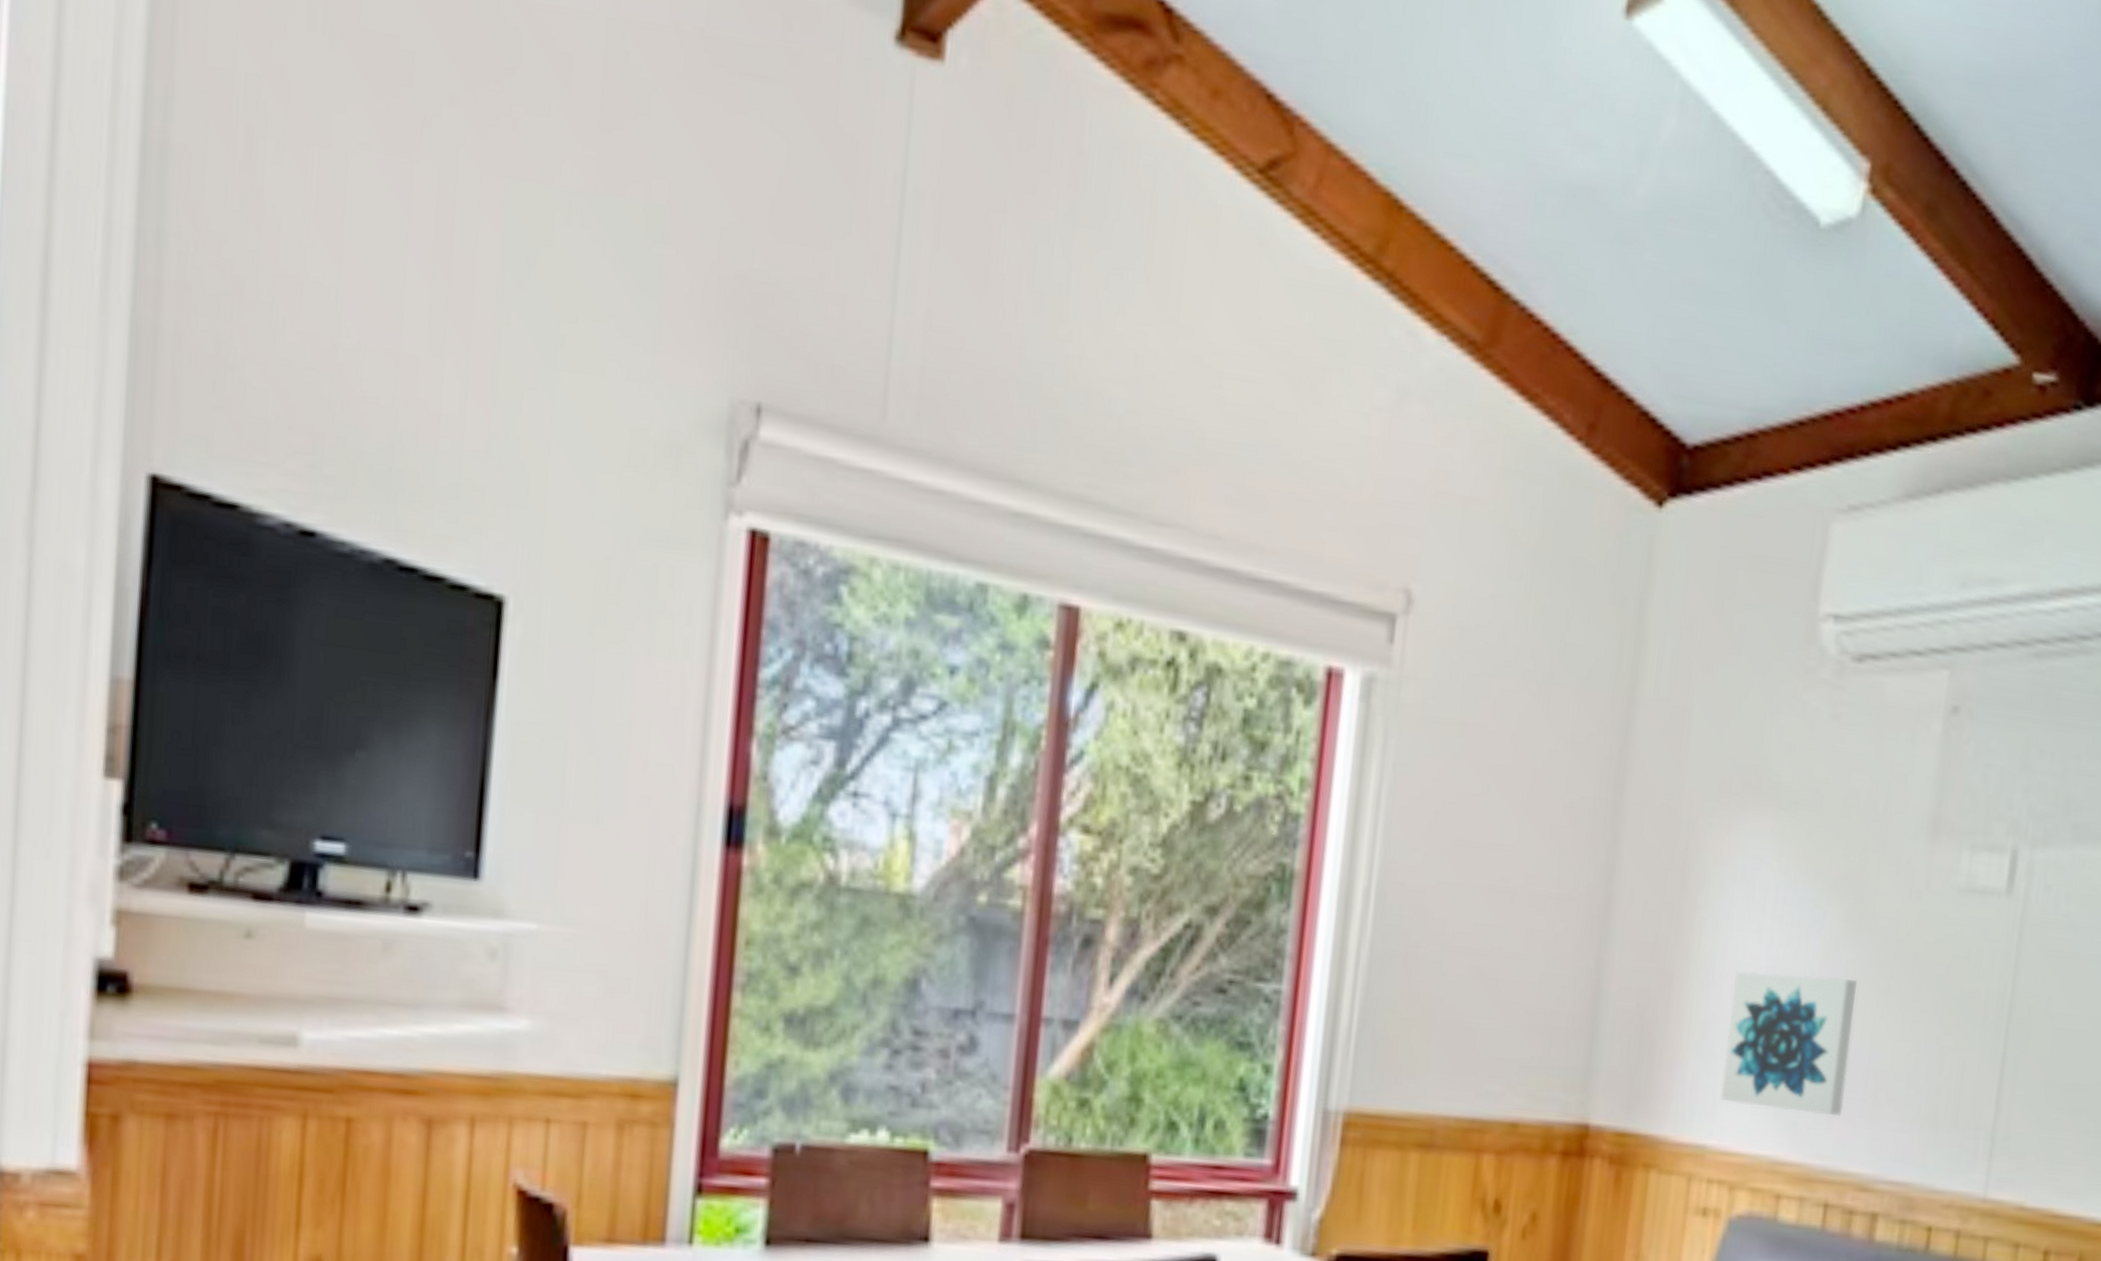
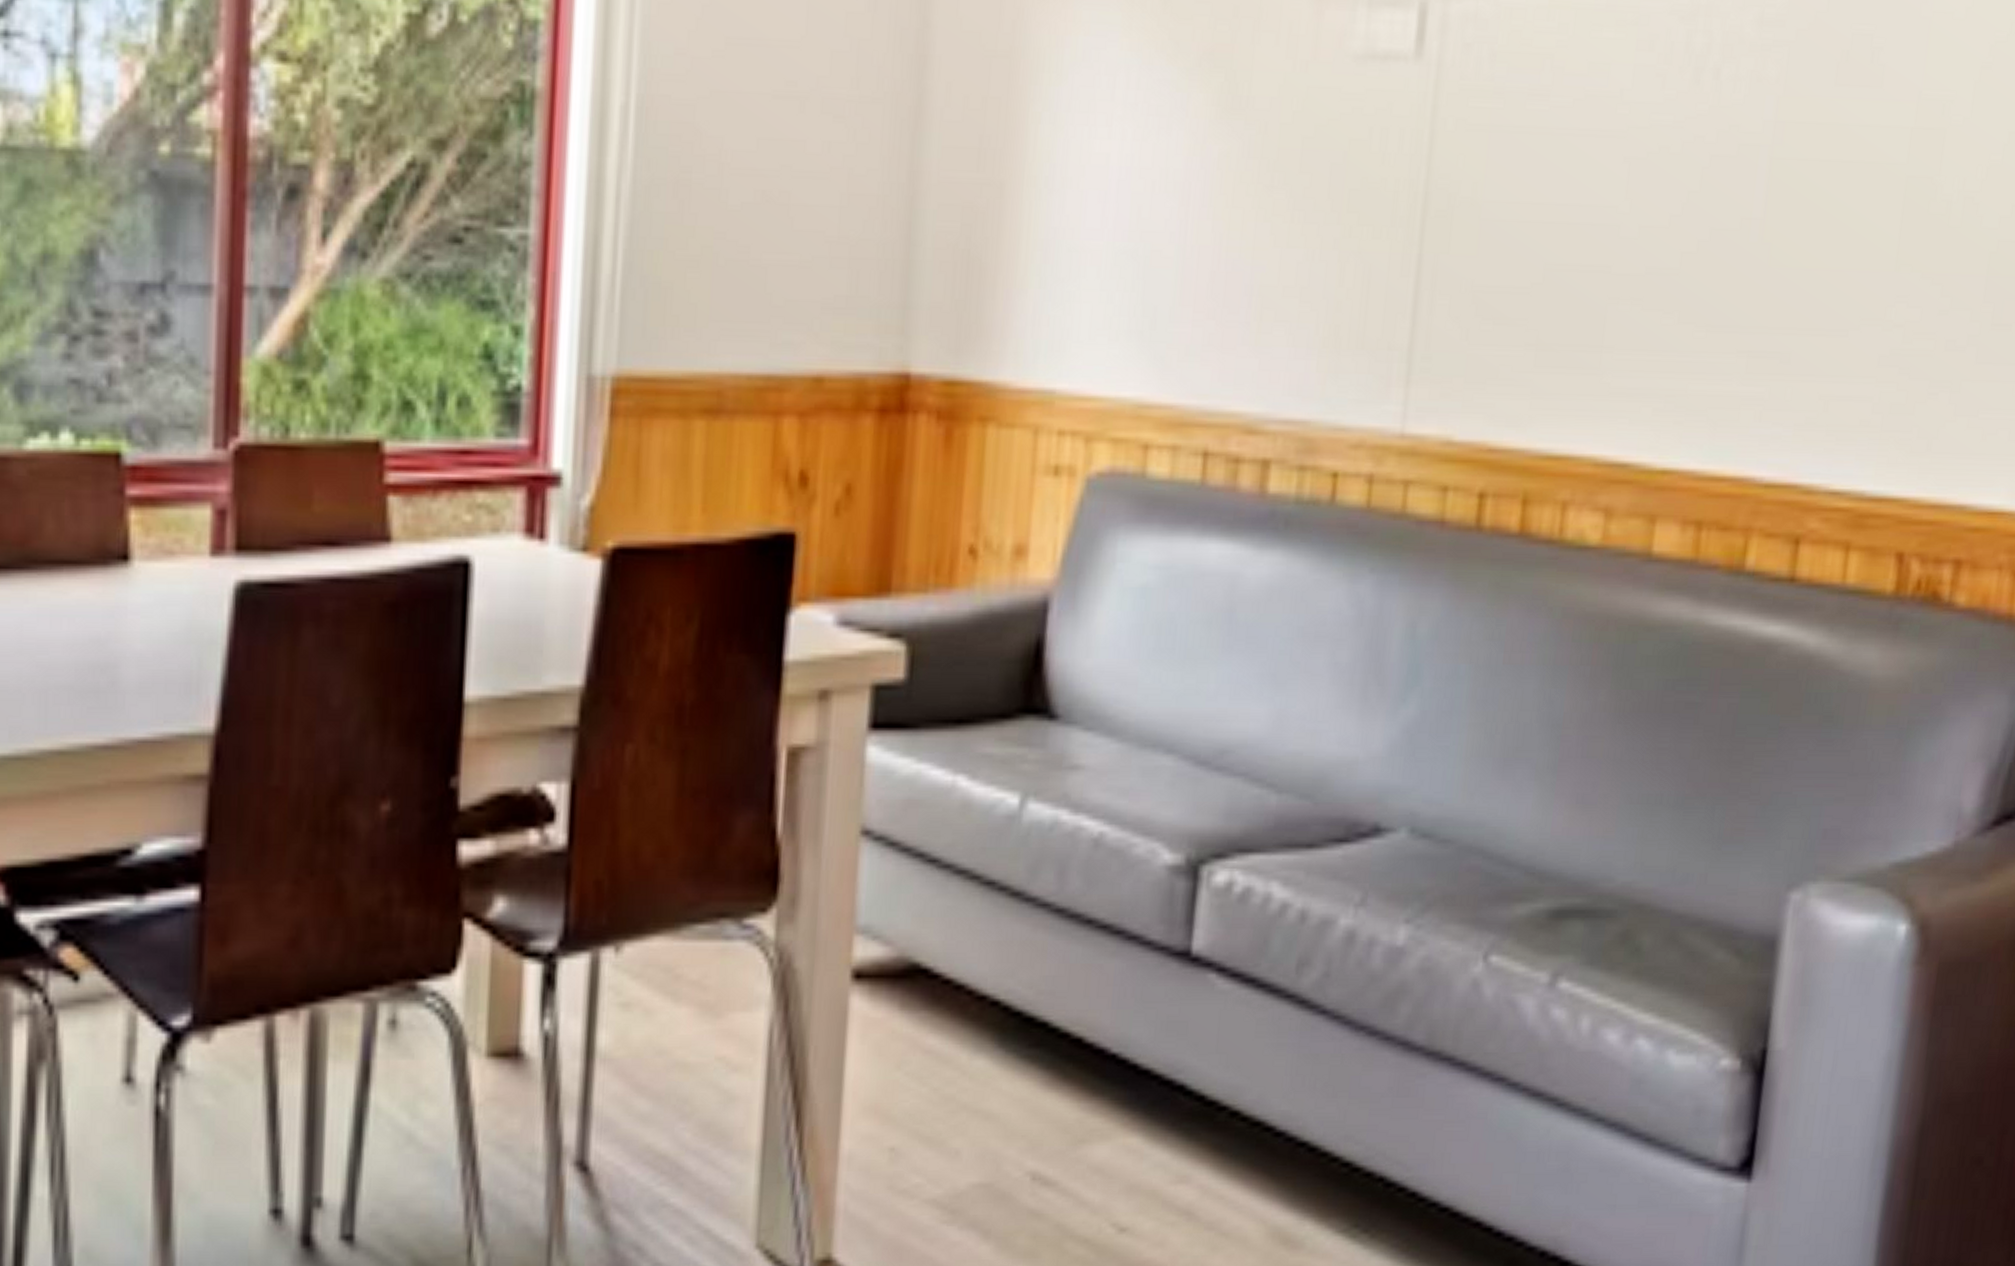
wall art: present [1720,972,1857,1116] -> none [1069,175,1232,345]

